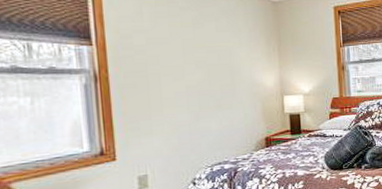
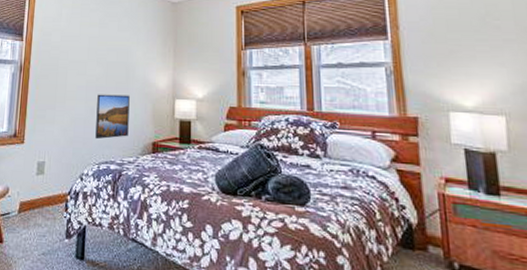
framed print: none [201,96,240,144] -> present [95,94,130,140]

